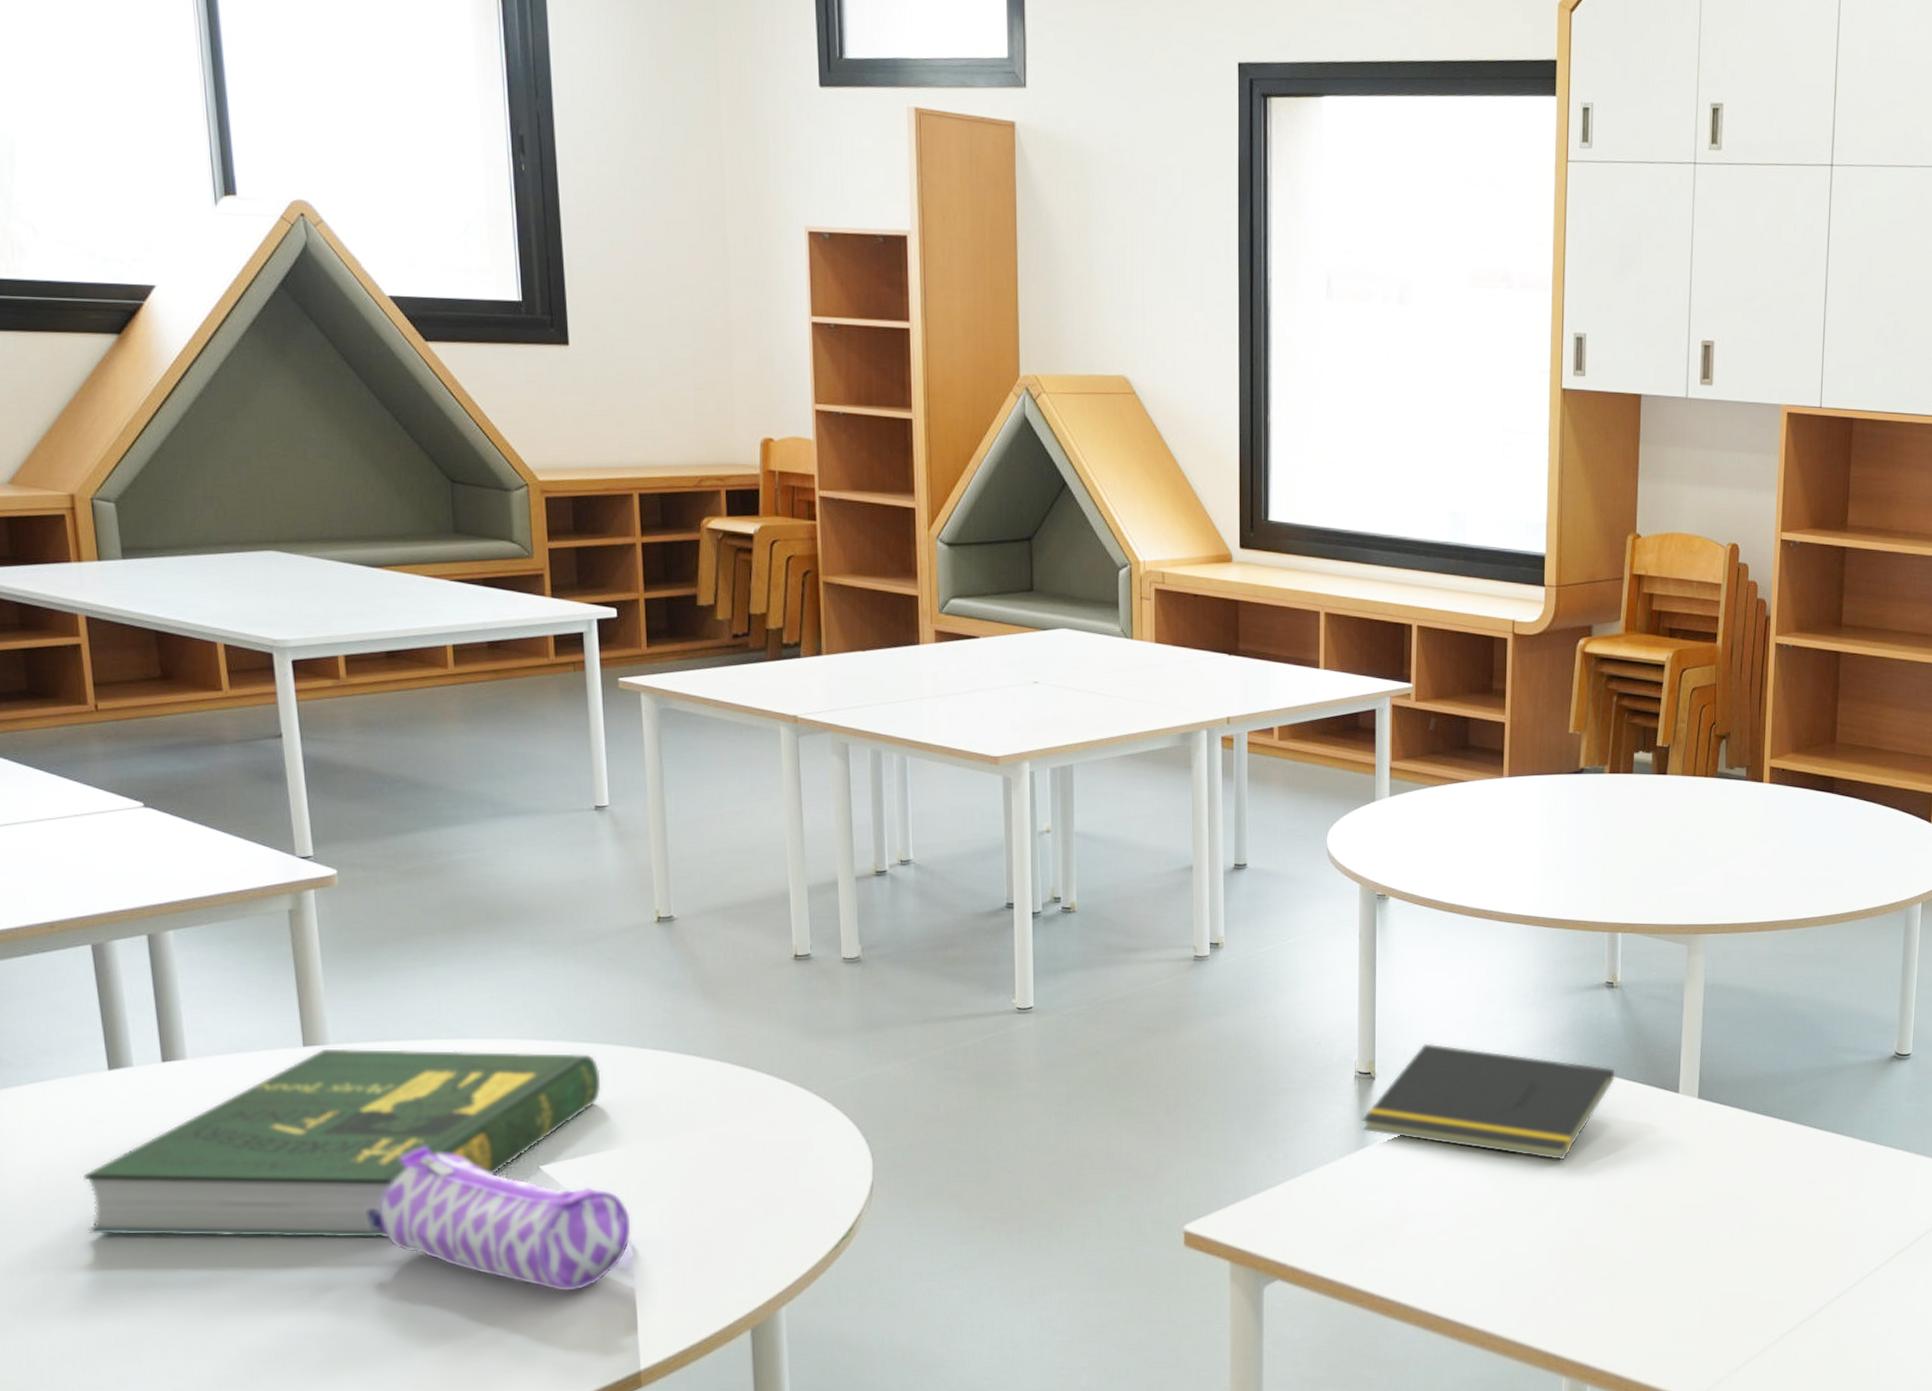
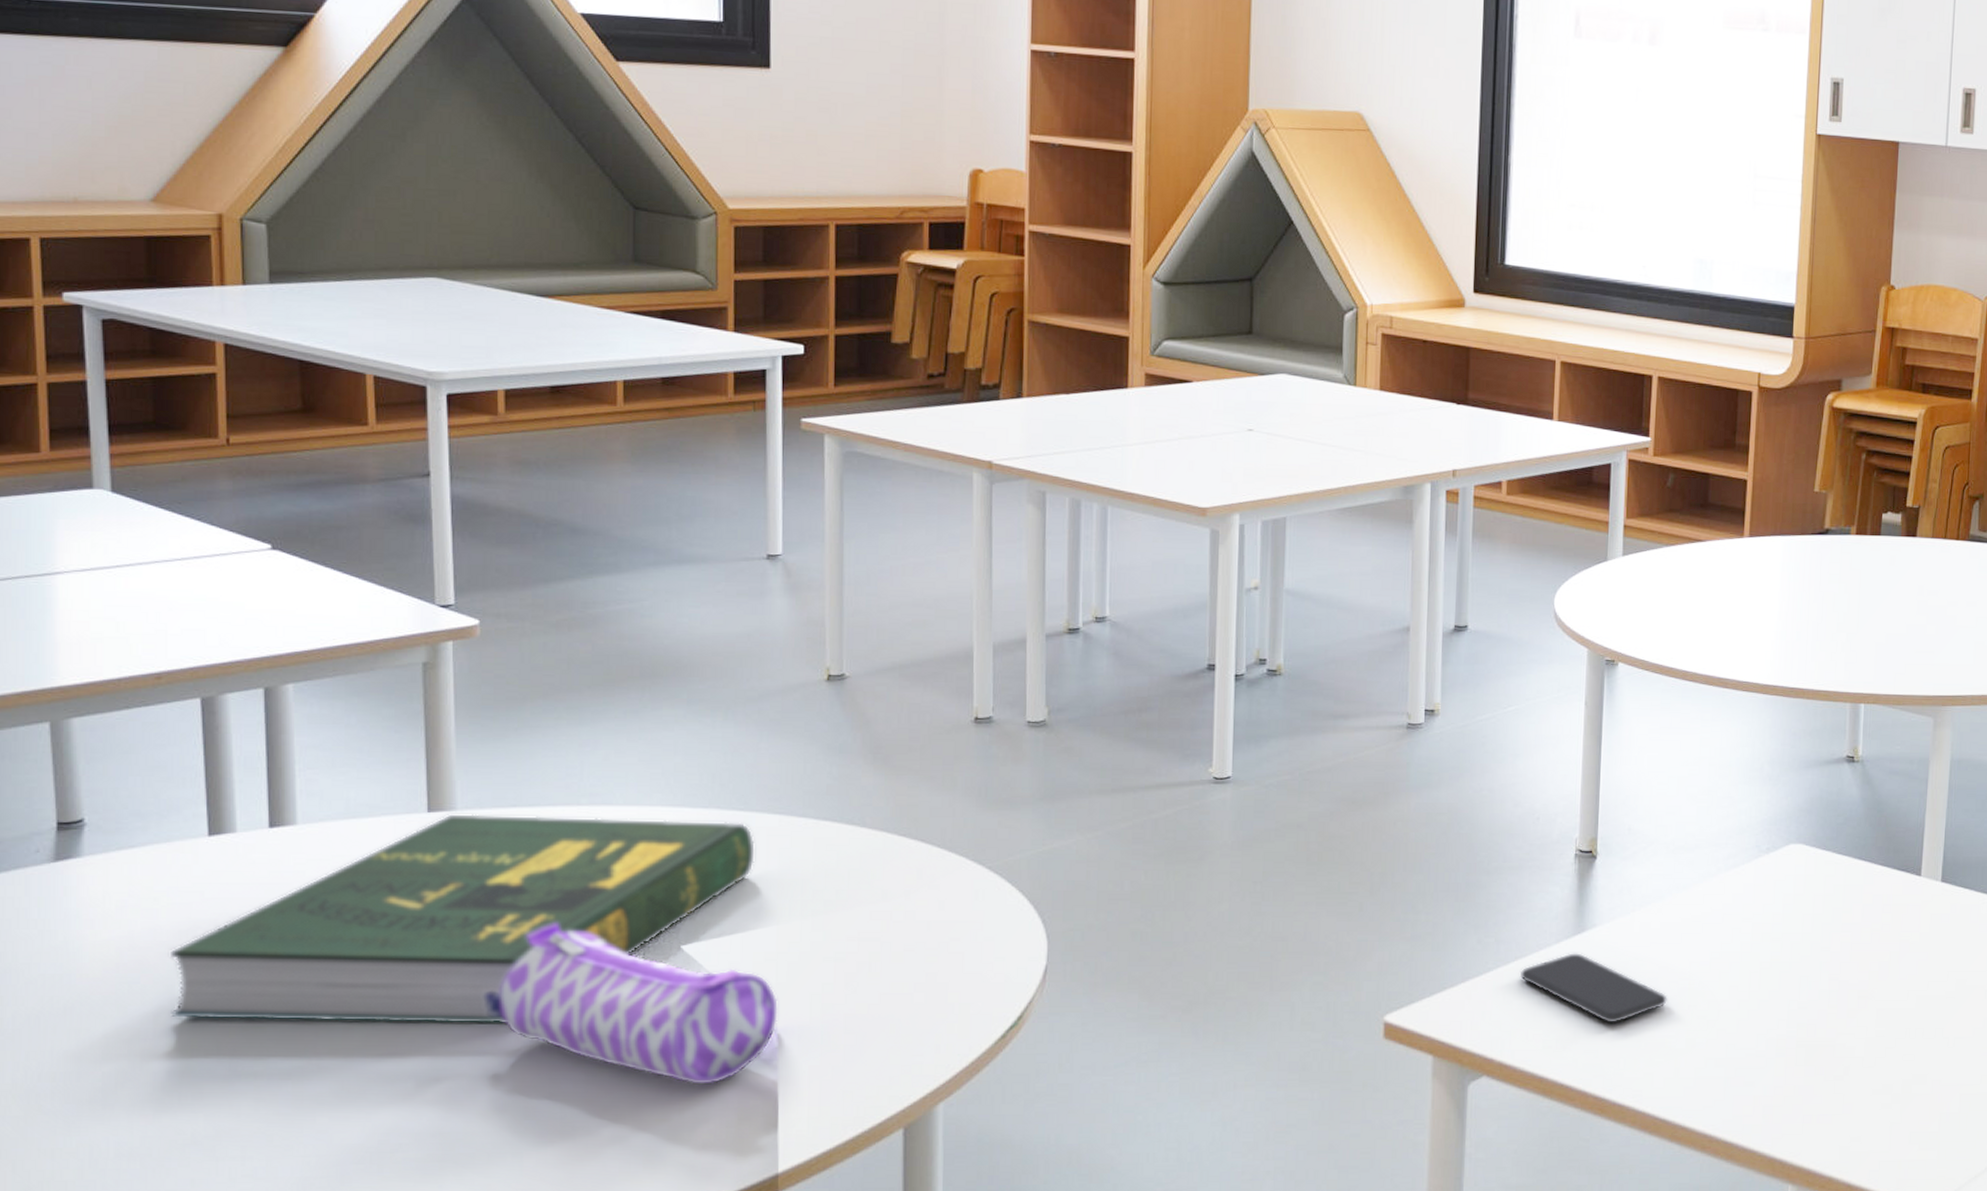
smartphone: none [1307,1167,1445,1231] -> present [1519,953,1668,1023]
notepad: present [1360,1042,1616,1161] -> none [1579,819,1855,948]

